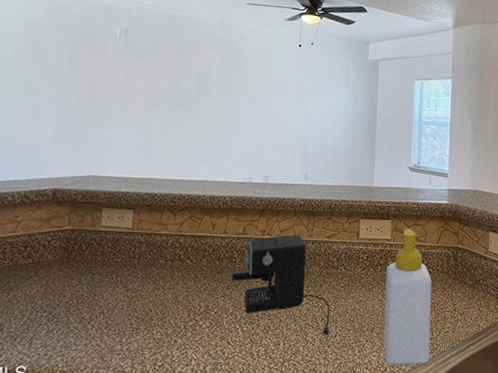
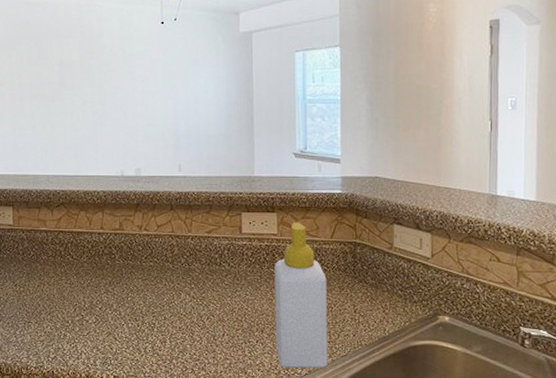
coffee maker: present [230,234,331,336] -> none [111,229,219,335]

